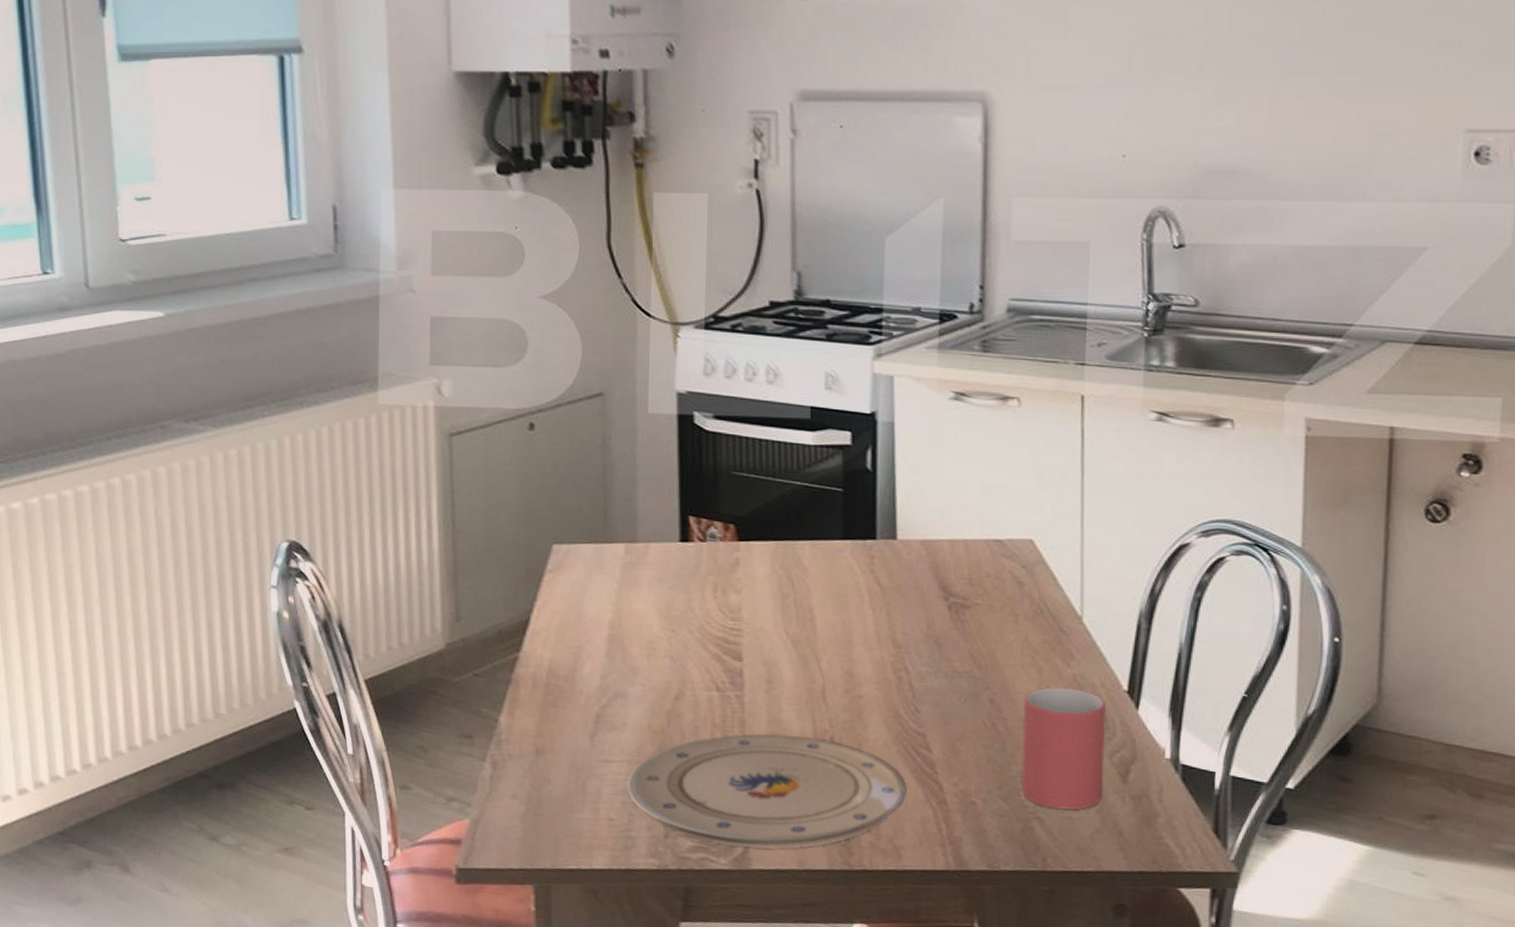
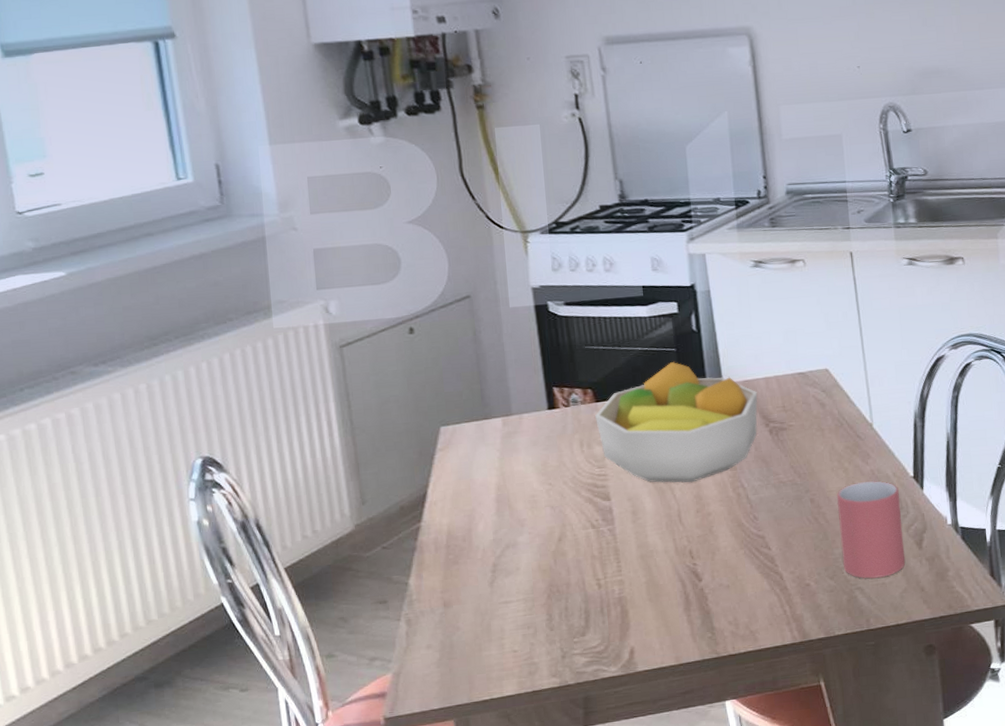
plate: present [626,734,907,850] -> none [524,554,755,656]
fruit bowl: none [735,504,939,655] -> present [595,361,758,483]

